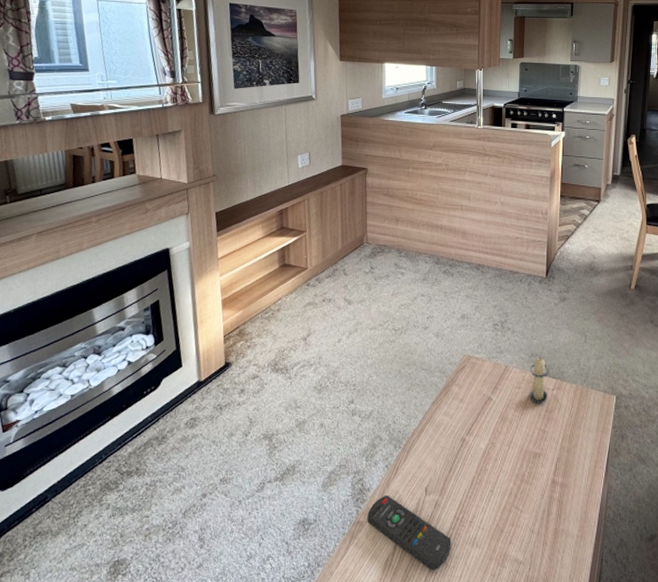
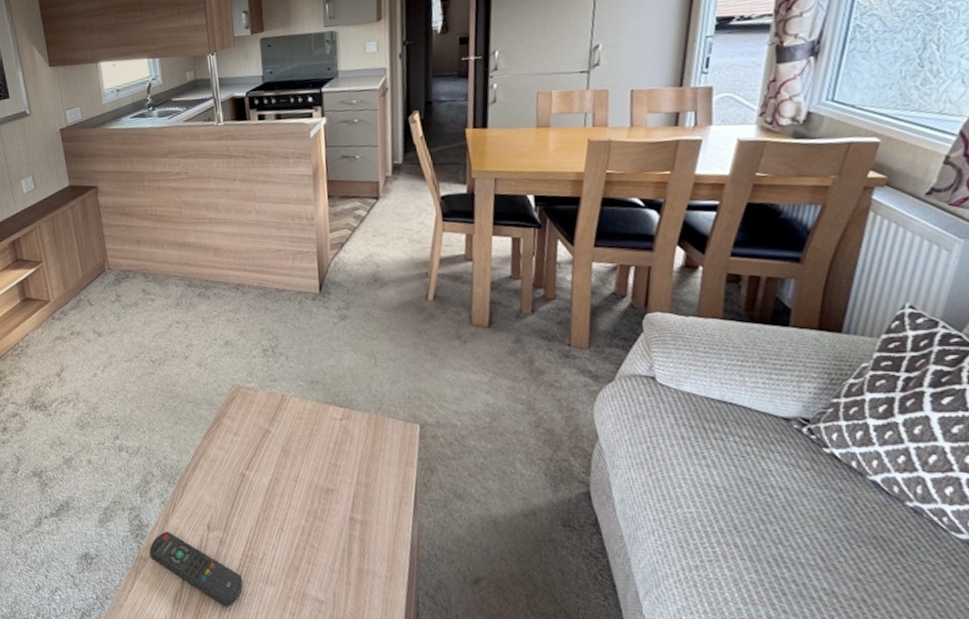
candle: present [530,356,549,404] -> none [311,383,336,436]

